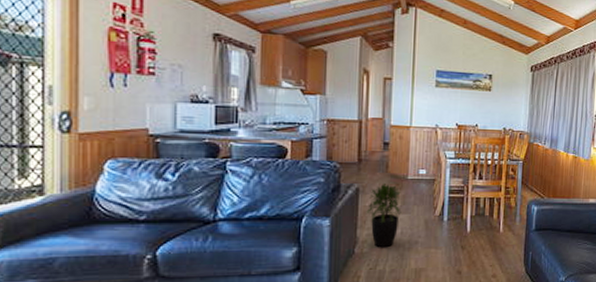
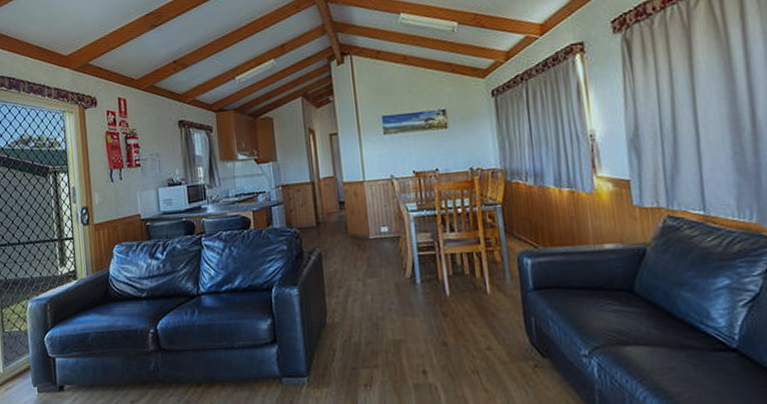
potted plant: present [366,184,402,248] -> none [332,246,369,317]

